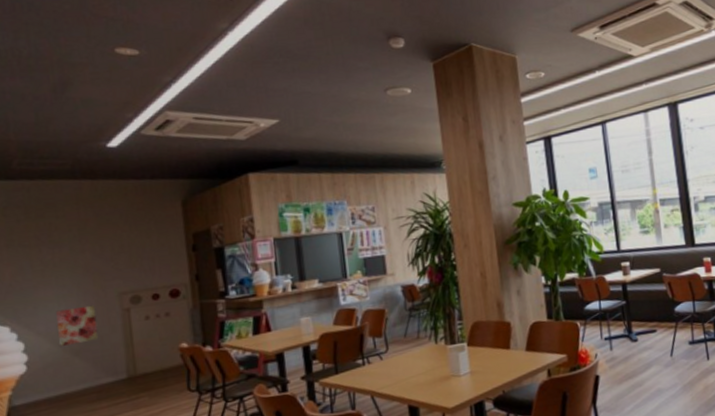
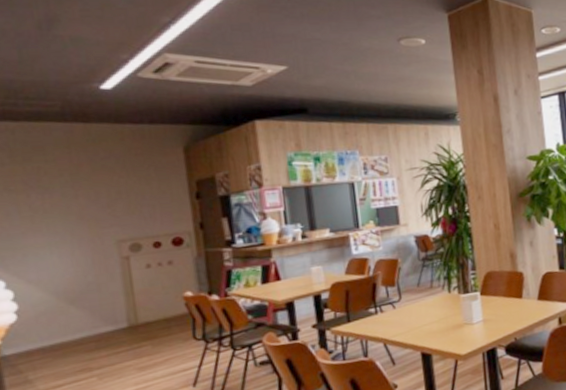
wall art: present [55,305,99,346] -> none [47,252,96,295]

